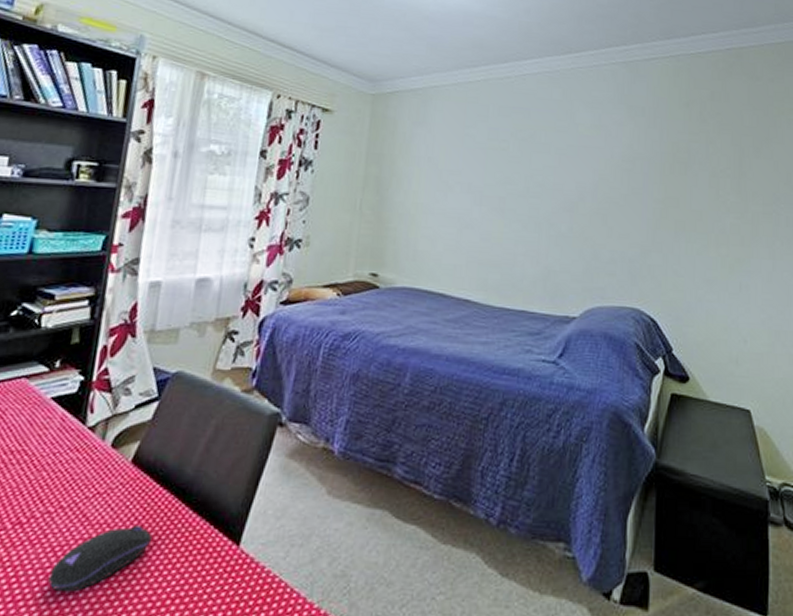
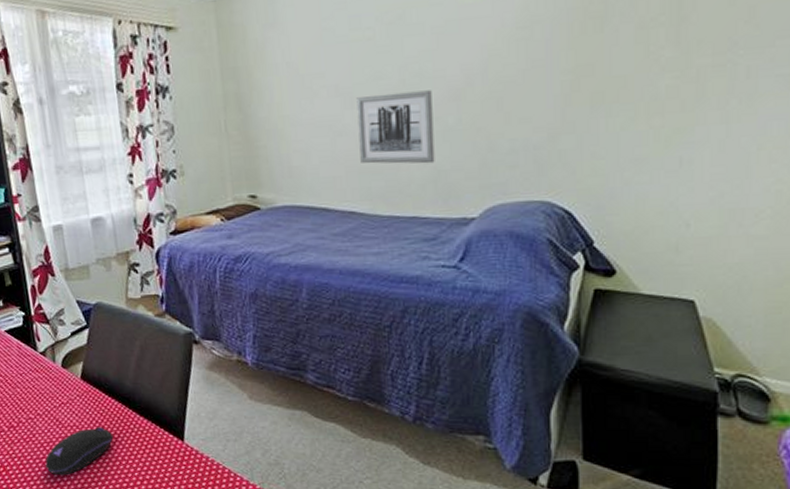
wall art: none [481,197,550,264] -> present [356,90,435,164]

